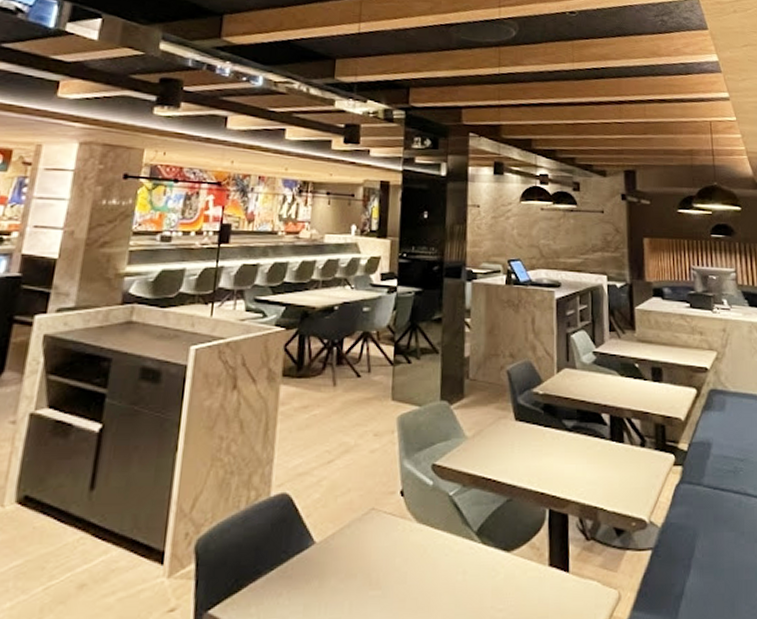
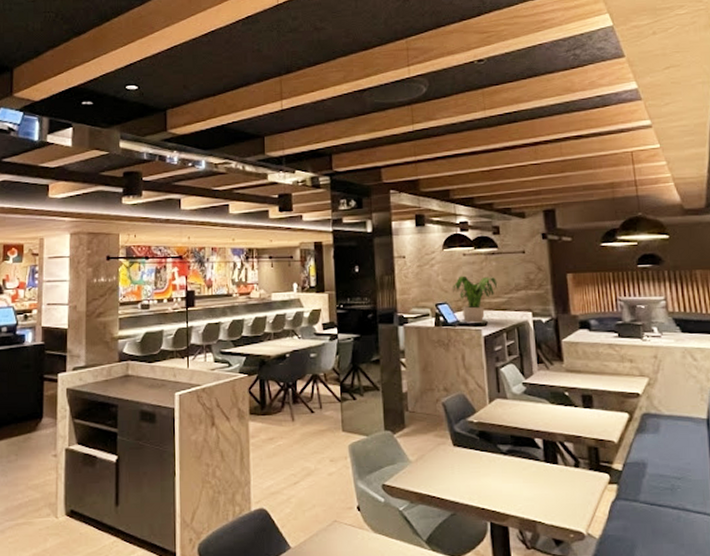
potted plant: none [526,231,574,284] -> present [451,276,498,323]

